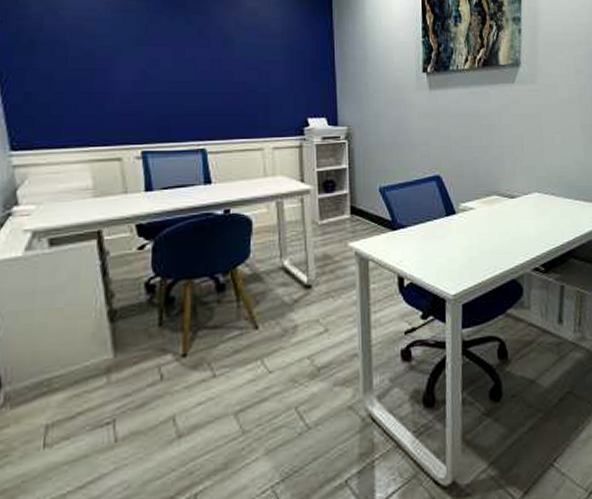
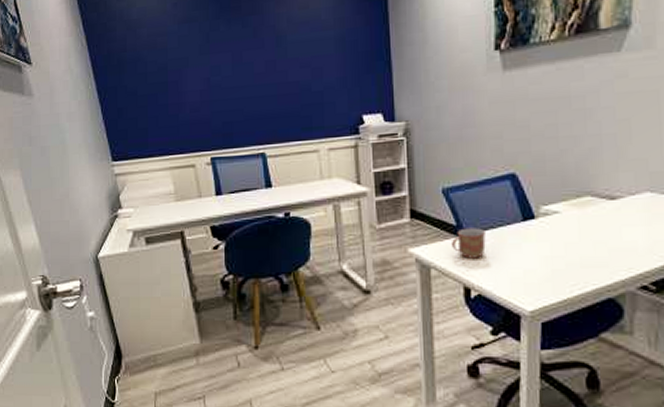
mug: none [388,222,417,251] -> present [452,228,486,259]

